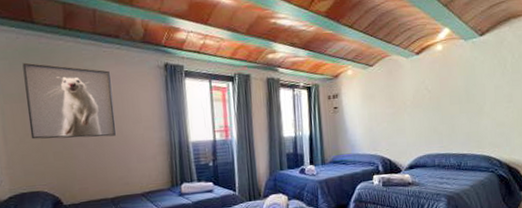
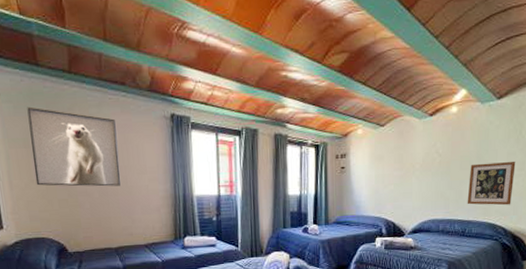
wall art: none [460,93,504,139] -> present [467,161,516,206]

